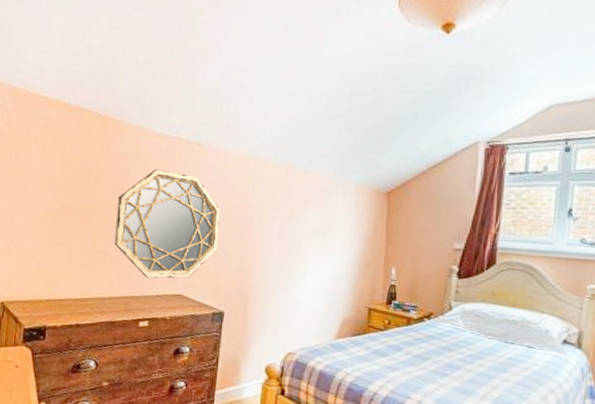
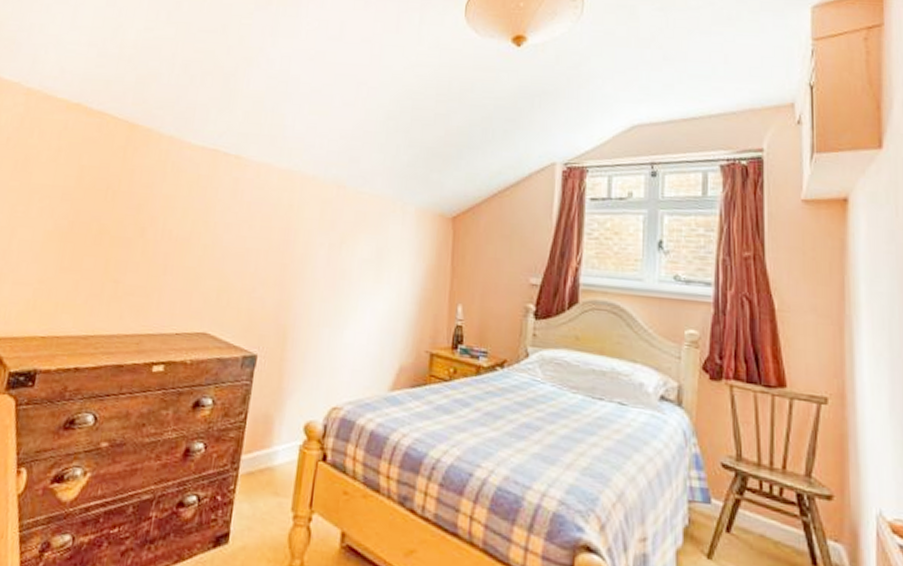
home mirror: present [114,169,221,279] -> none [130,184,259,313]

